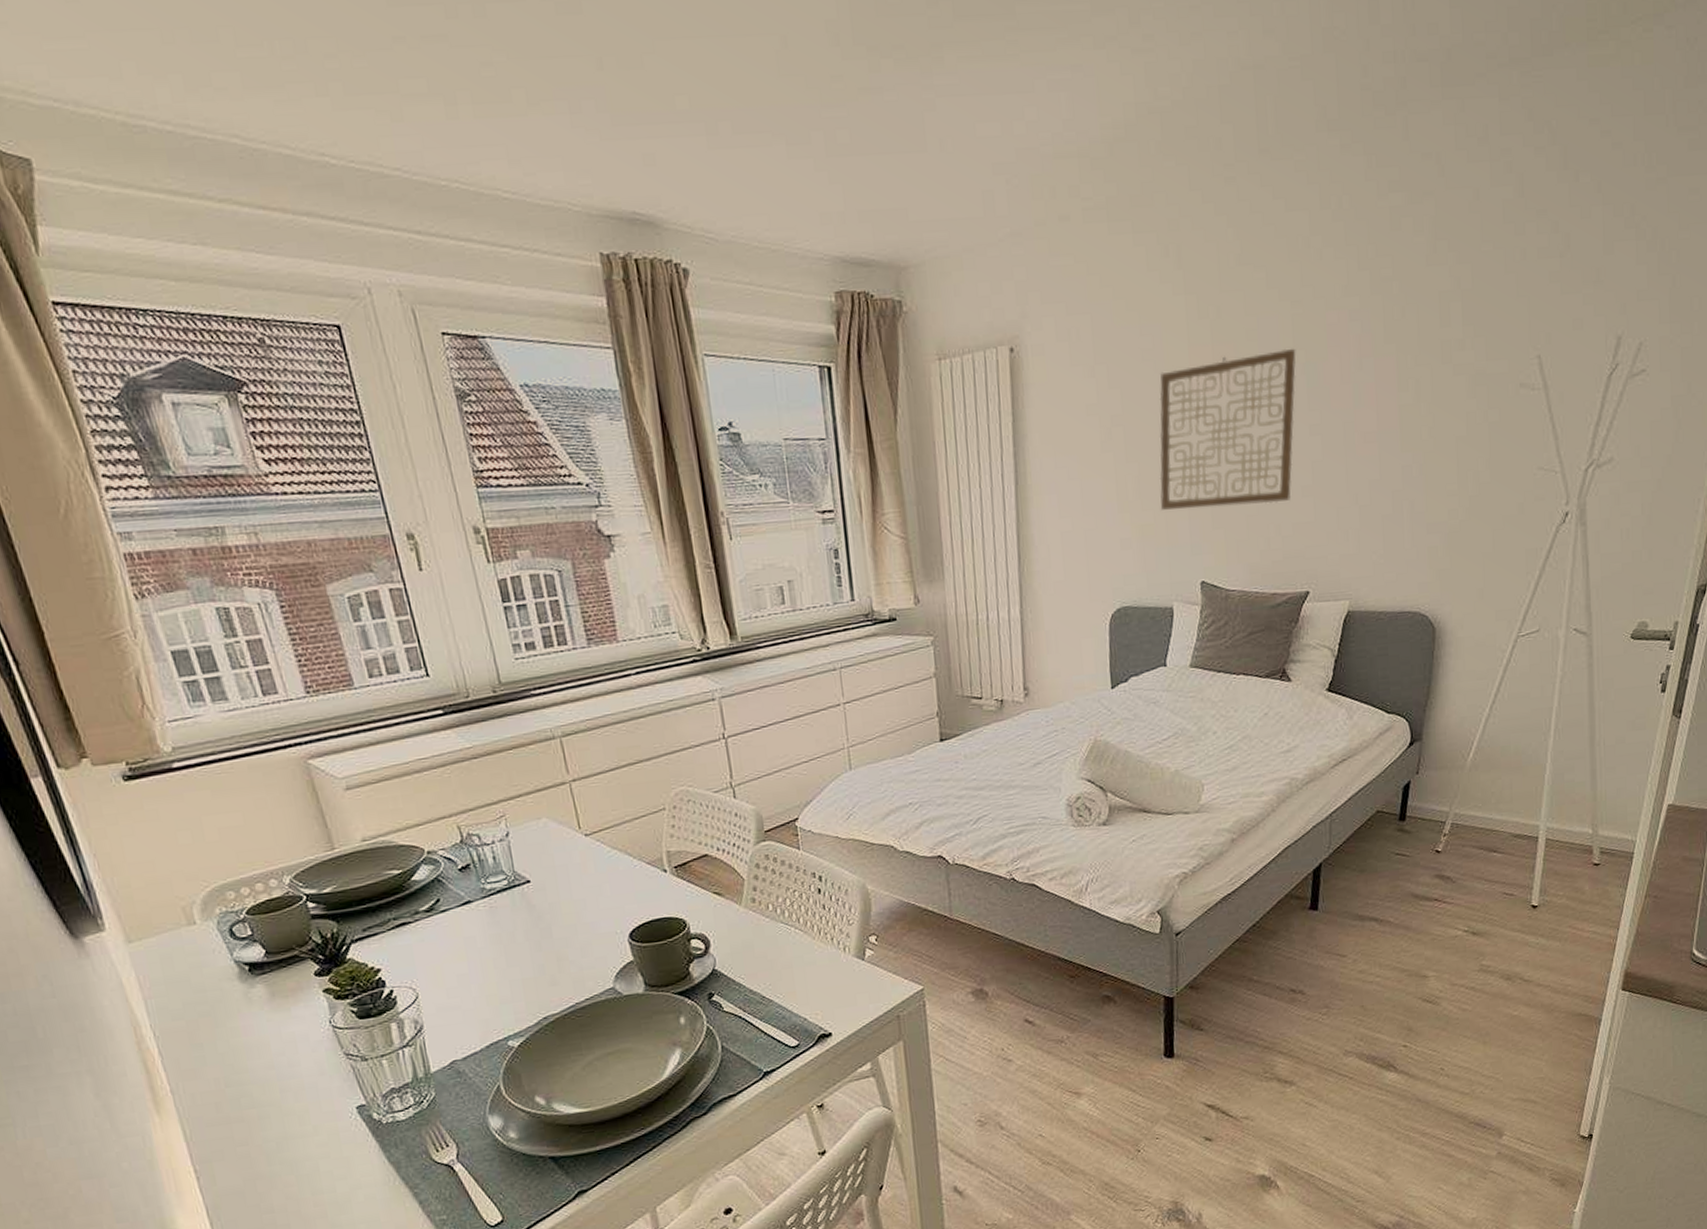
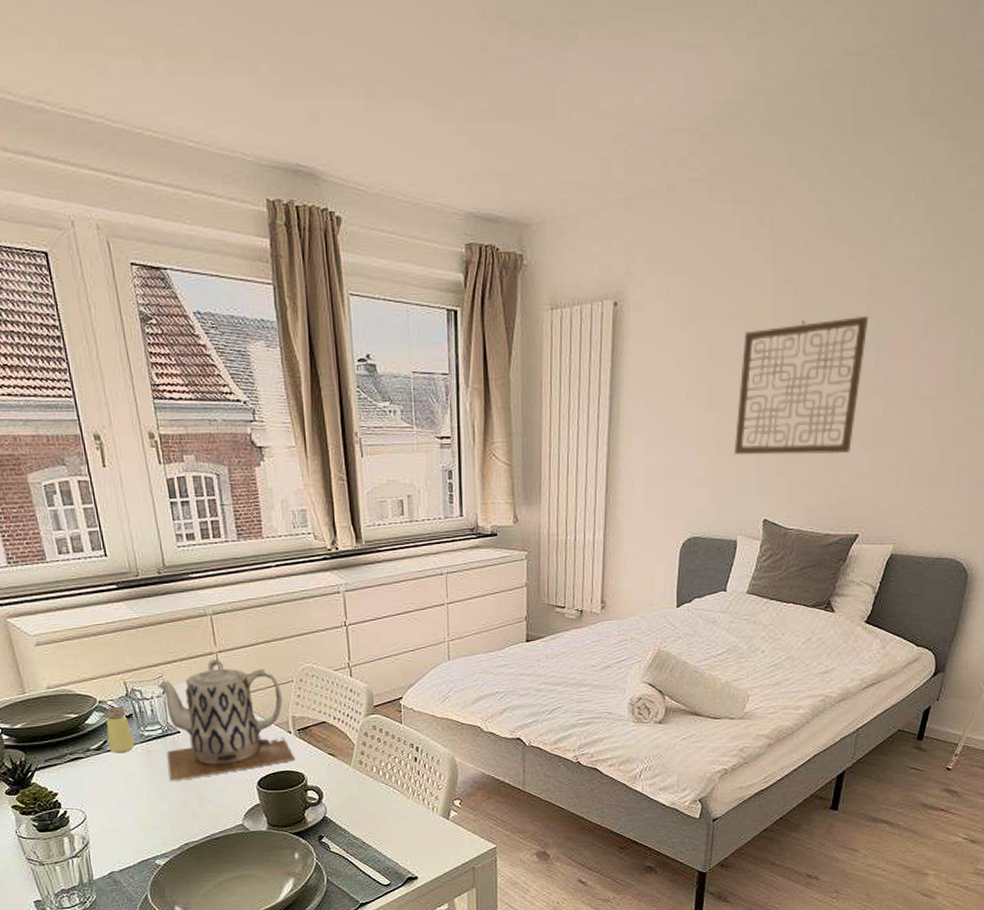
saltshaker: none [435,855,474,914] -> present [105,706,134,754]
teapot: none [499,789,673,942] -> present [158,659,295,781]

